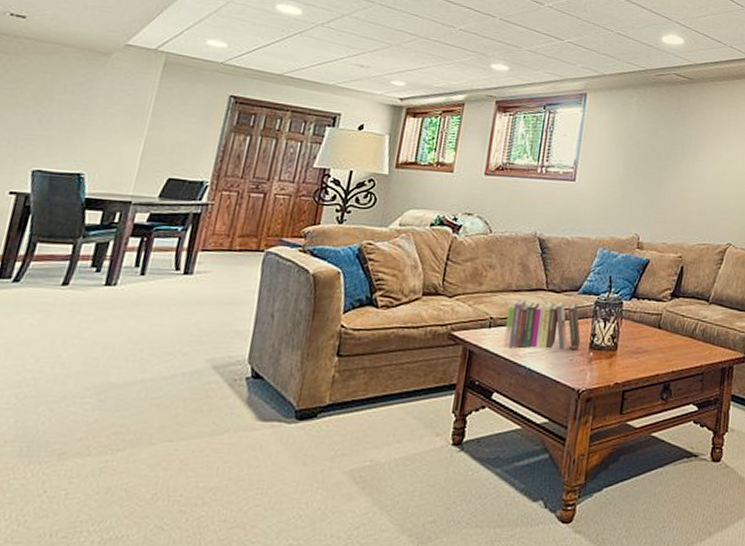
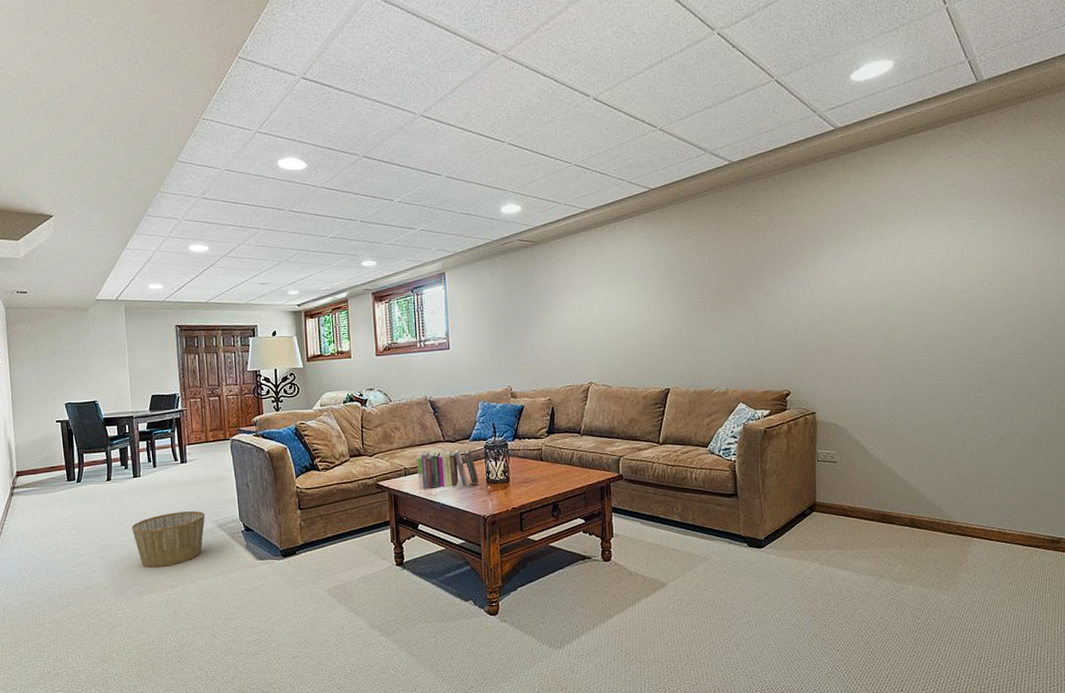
basket: none [77,341,199,419] -> present [131,511,205,568]

